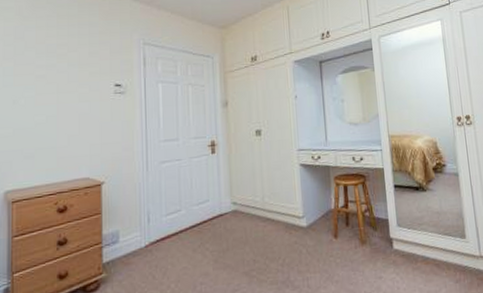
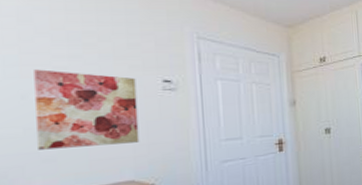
wall art: none [22,78,95,148] -> present [34,69,140,150]

